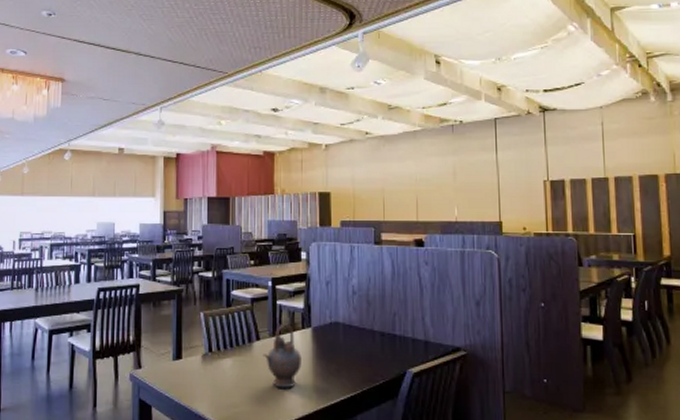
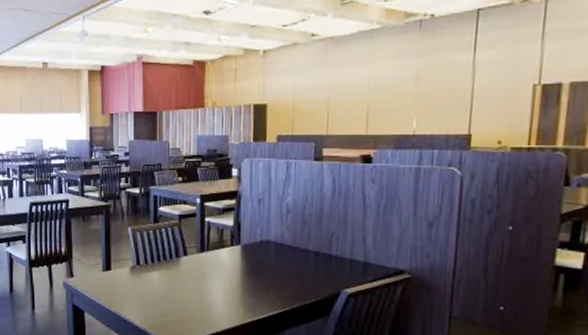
teapot: present [263,323,301,388] -> none [190,240,229,302]

